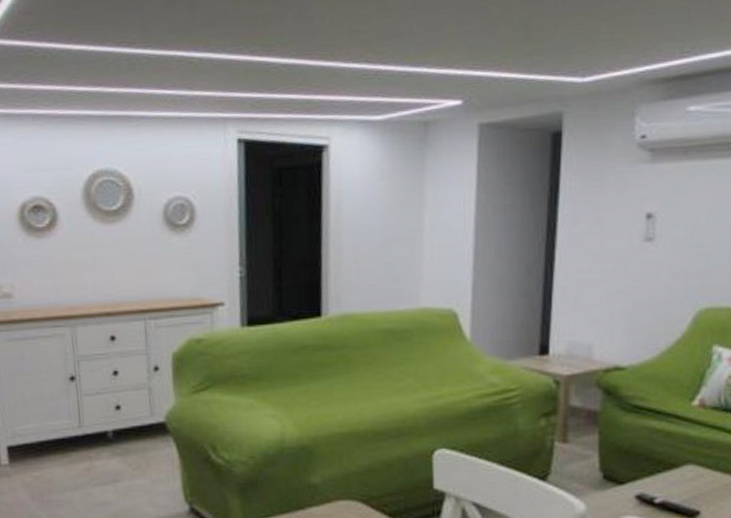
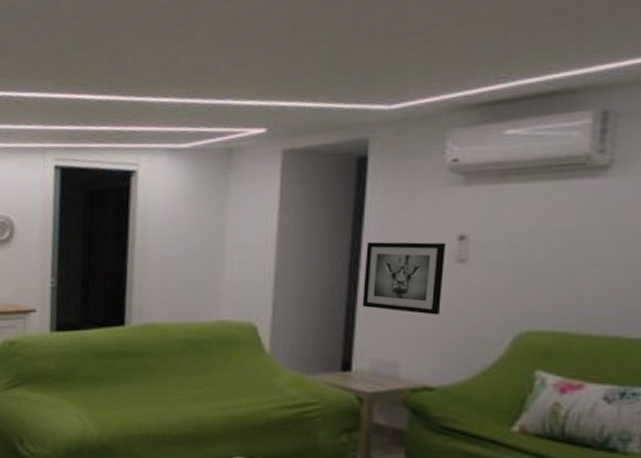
wall art: none [558,221,636,295] -> present [362,242,447,315]

